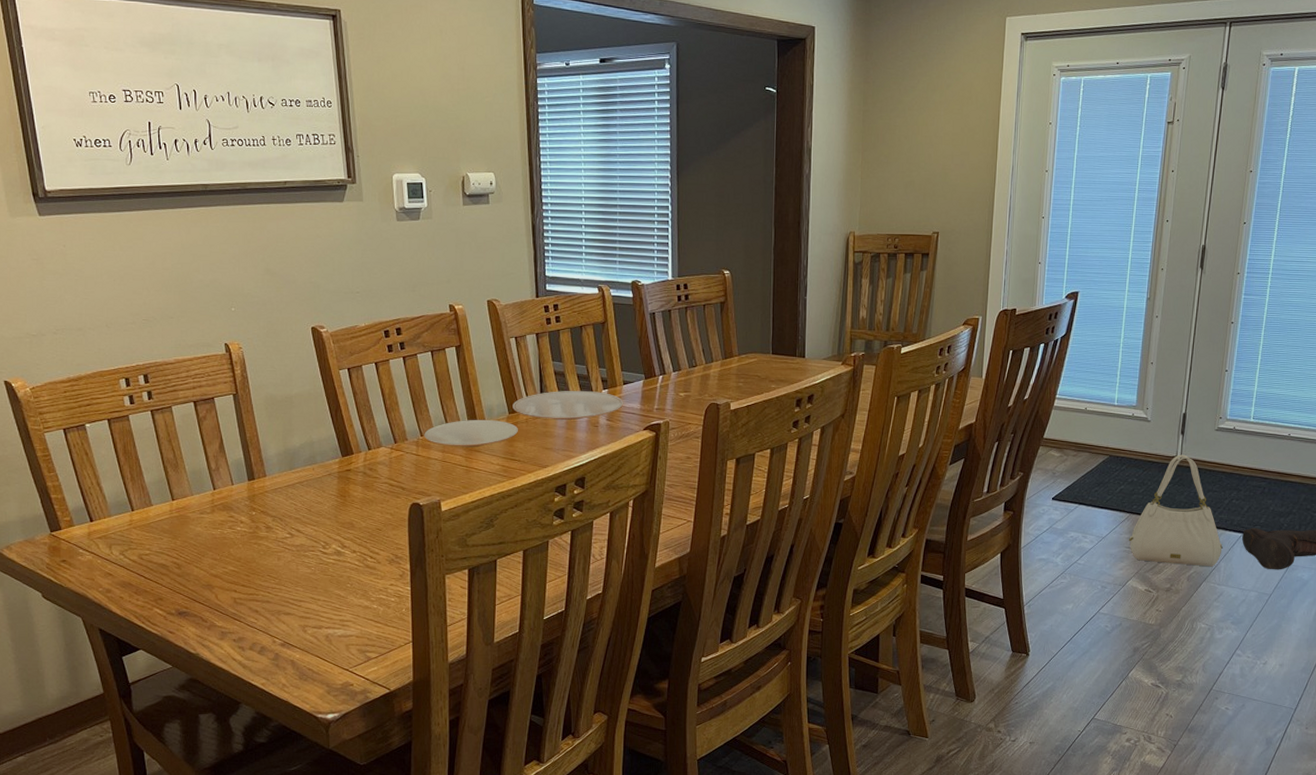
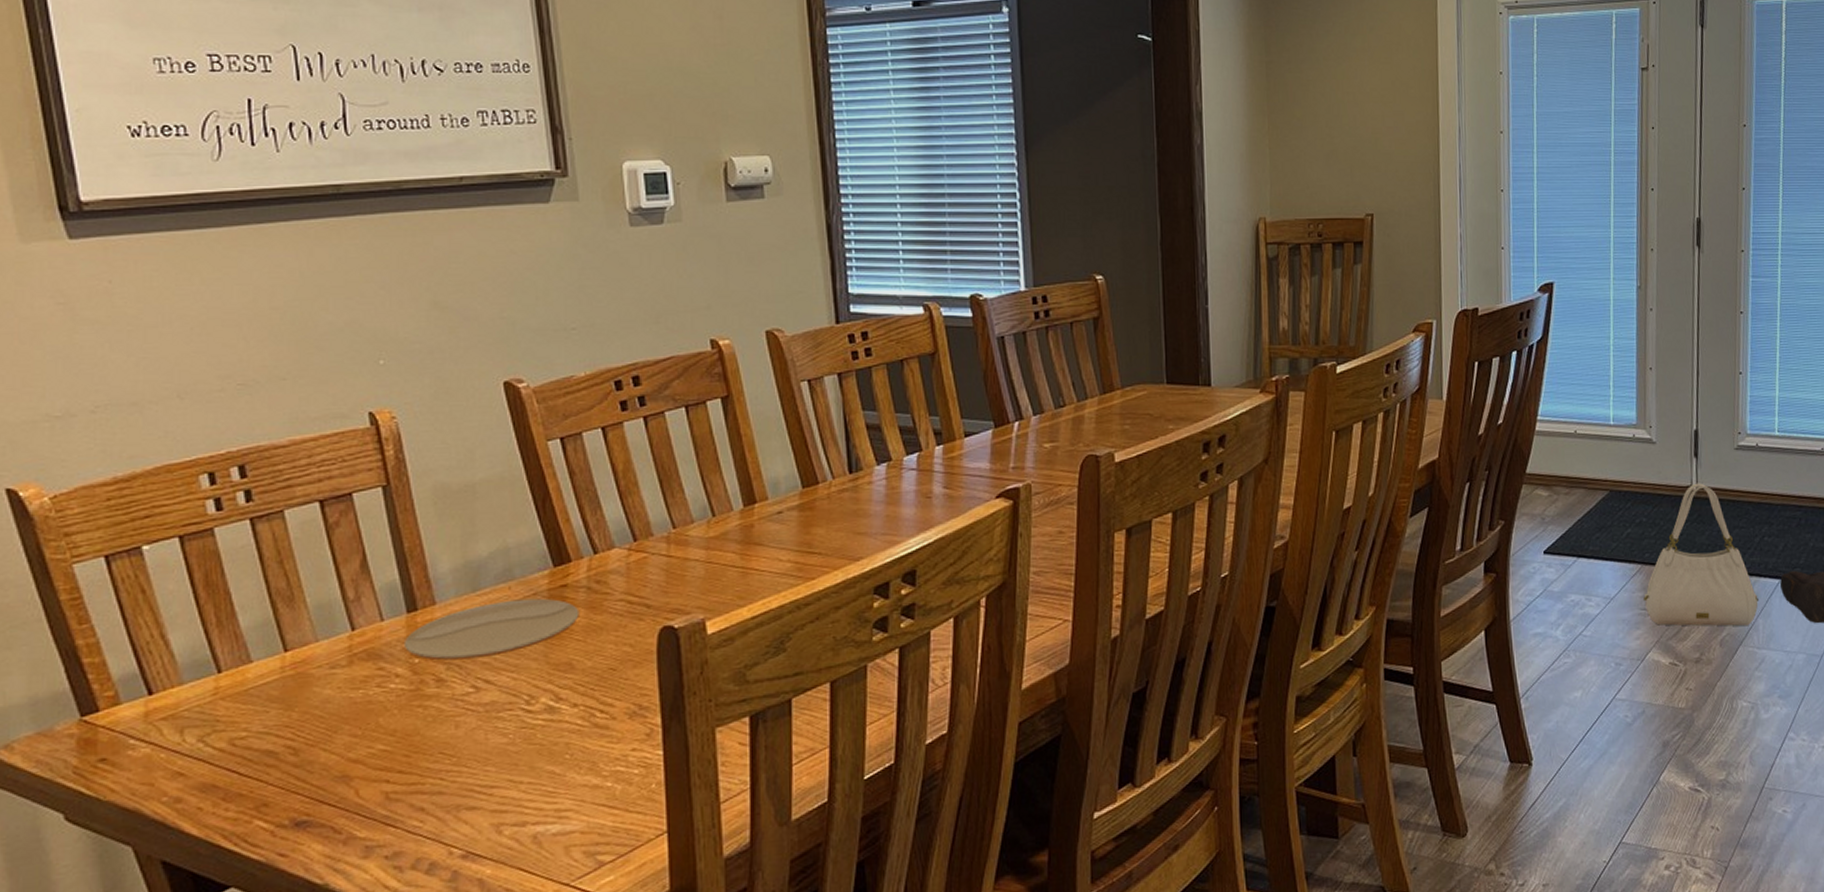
plate: none [245,477,358,515] -> present [403,598,580,661]
plate: present [424,419,518,448] -> none [678,497,817,541]
plate: present [512,390,624,421] -> none [807,448,967,493]

